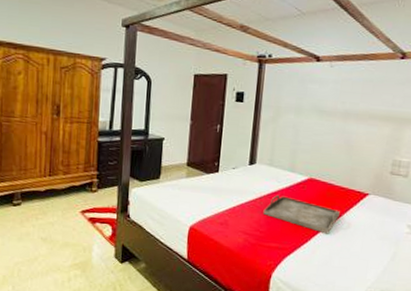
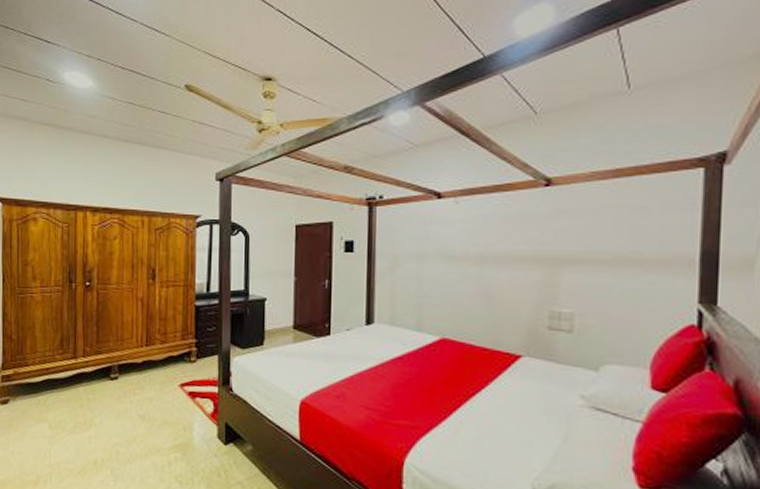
serving tray: present [263,195,340,234] -> none [387,360,485,409]

